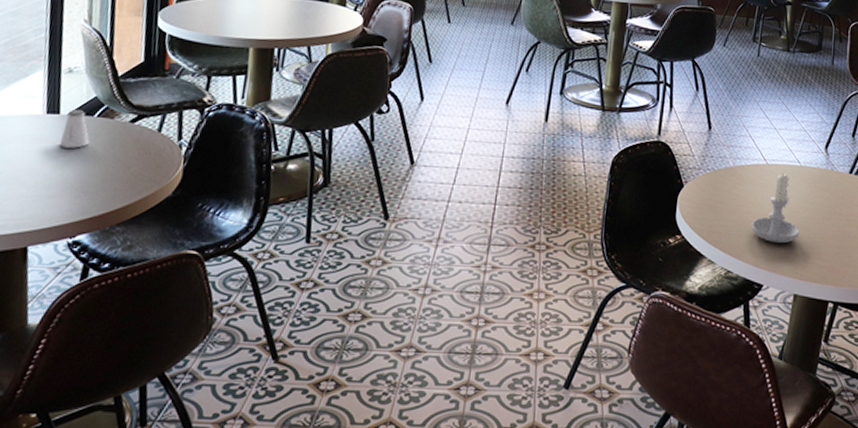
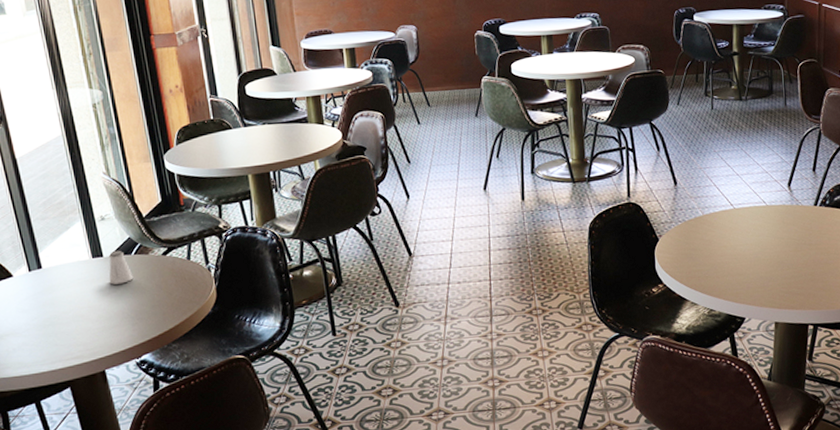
candle: present [751,172,800,244] -> none [727,213,773,279]

